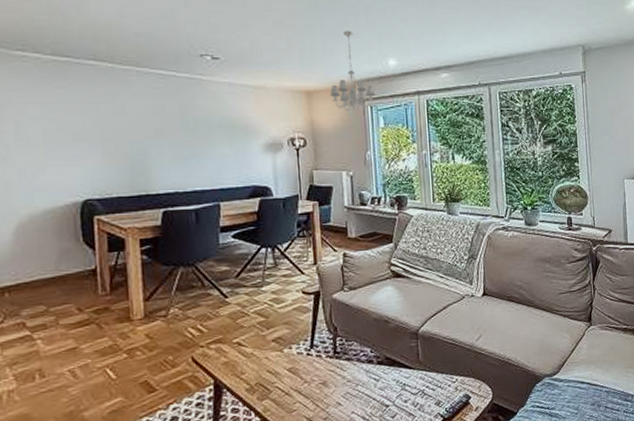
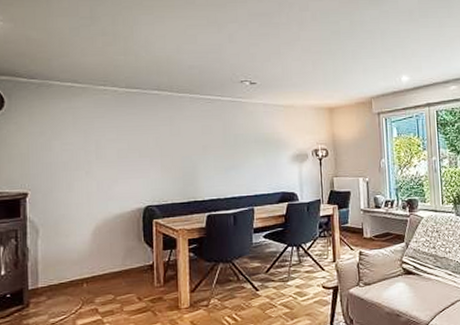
chandelier: present [330,31,376,111] -> none [350,53,390,124]

